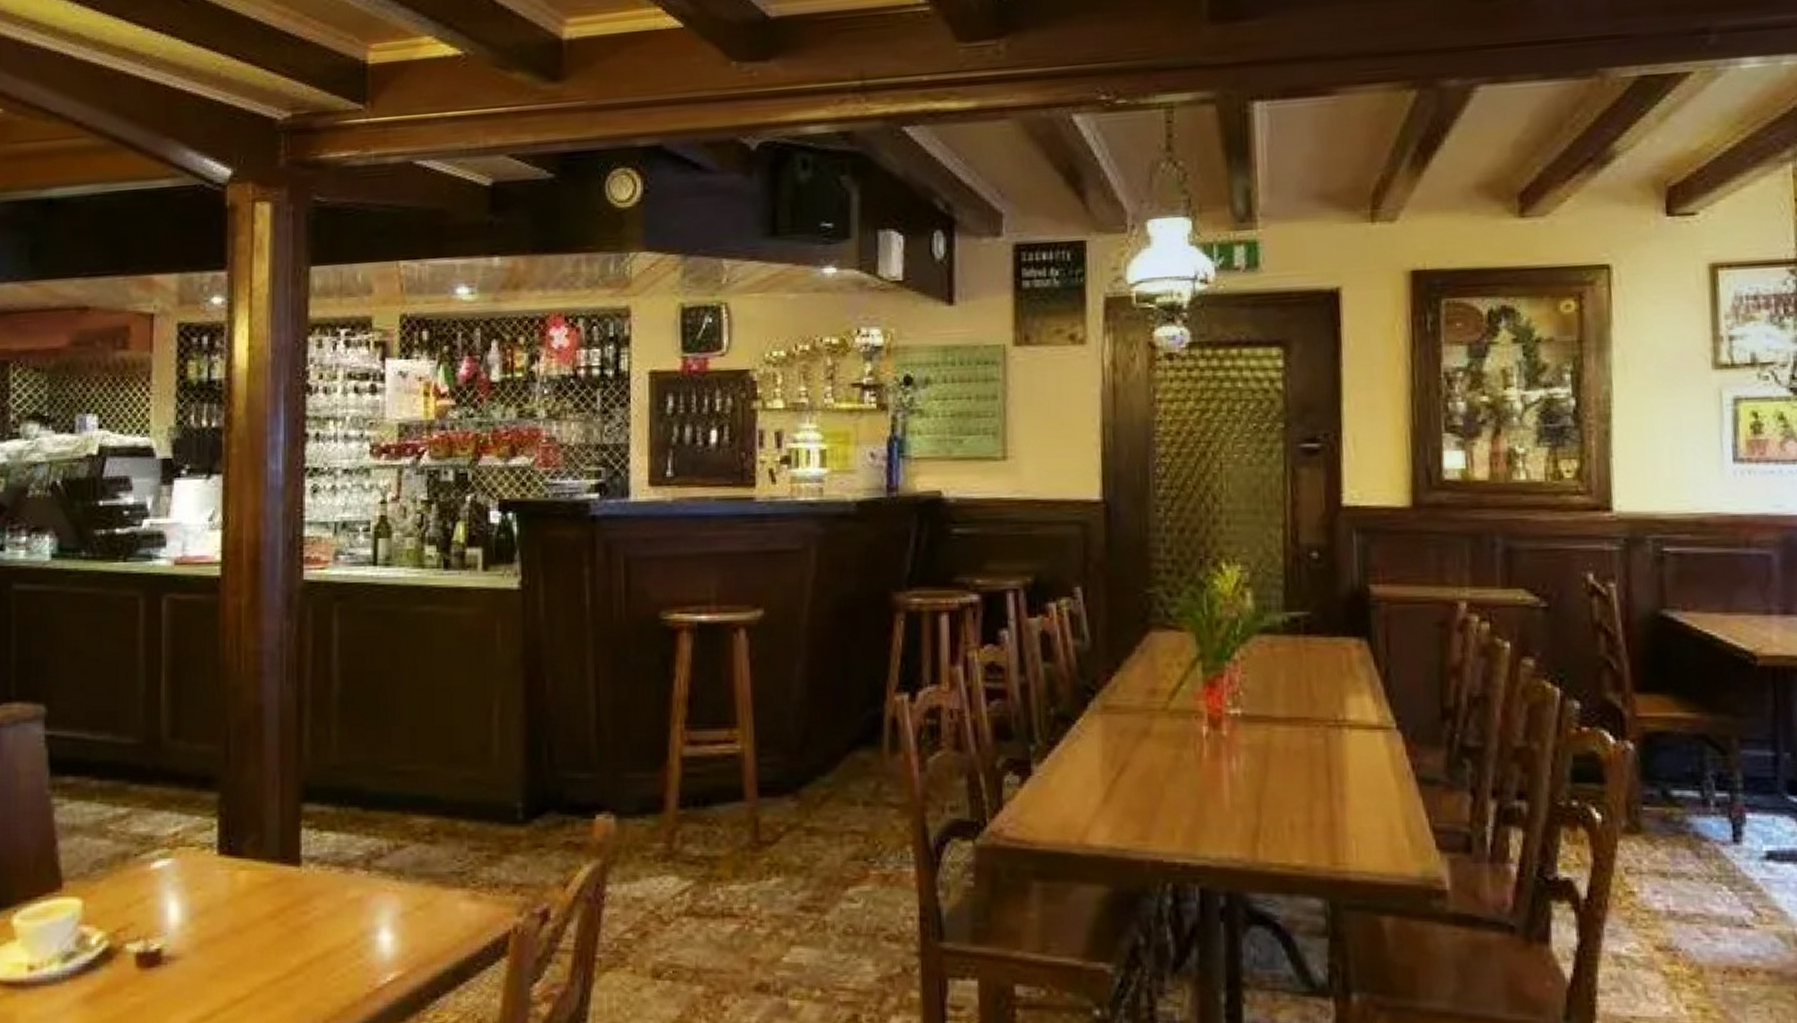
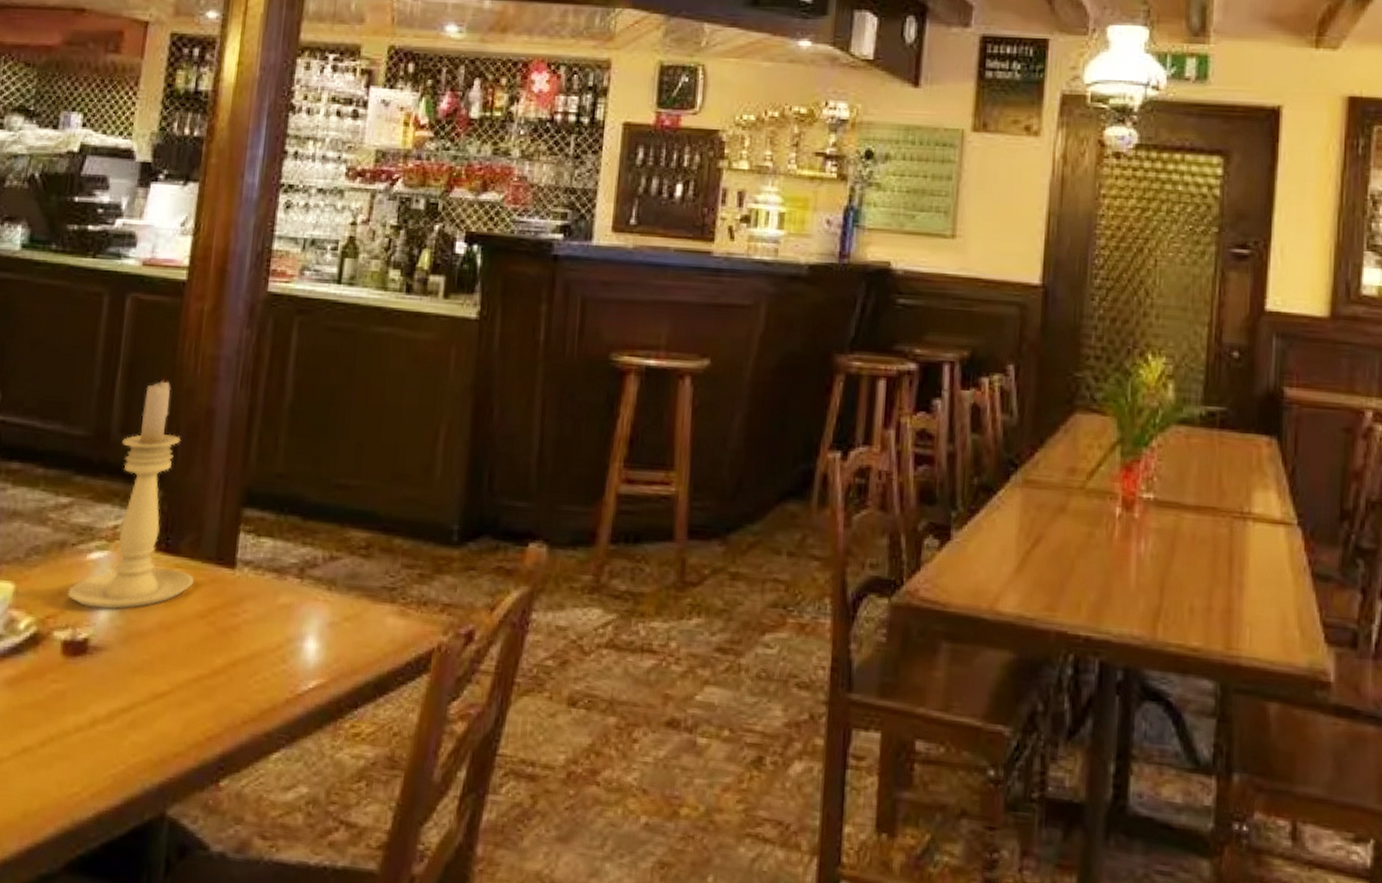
candle holder: none [135,679,260,918] -> present [67,379,194,610]

